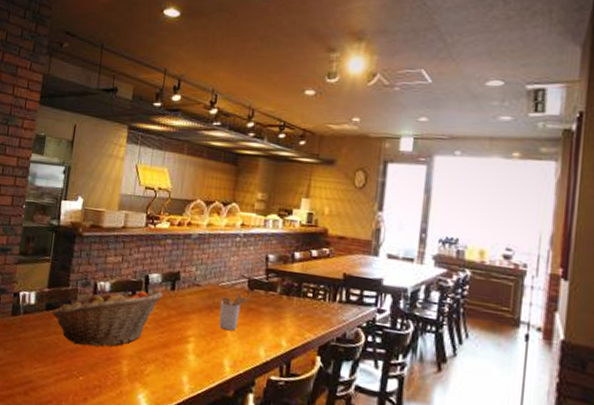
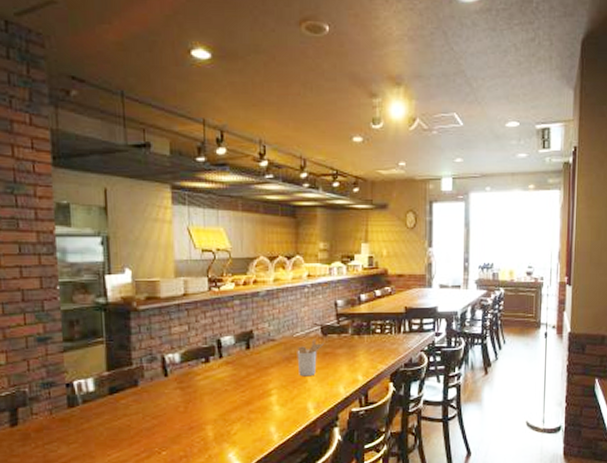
fruit basket: present [51,290,163,347] -> none [116,353,239,422]

